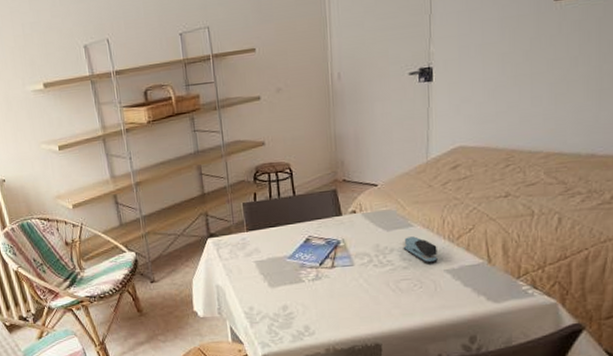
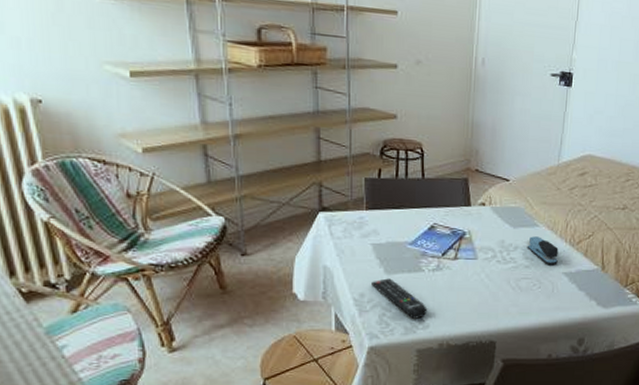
remote control: none [258,291,312,327] -> present [372,278,428,319]

